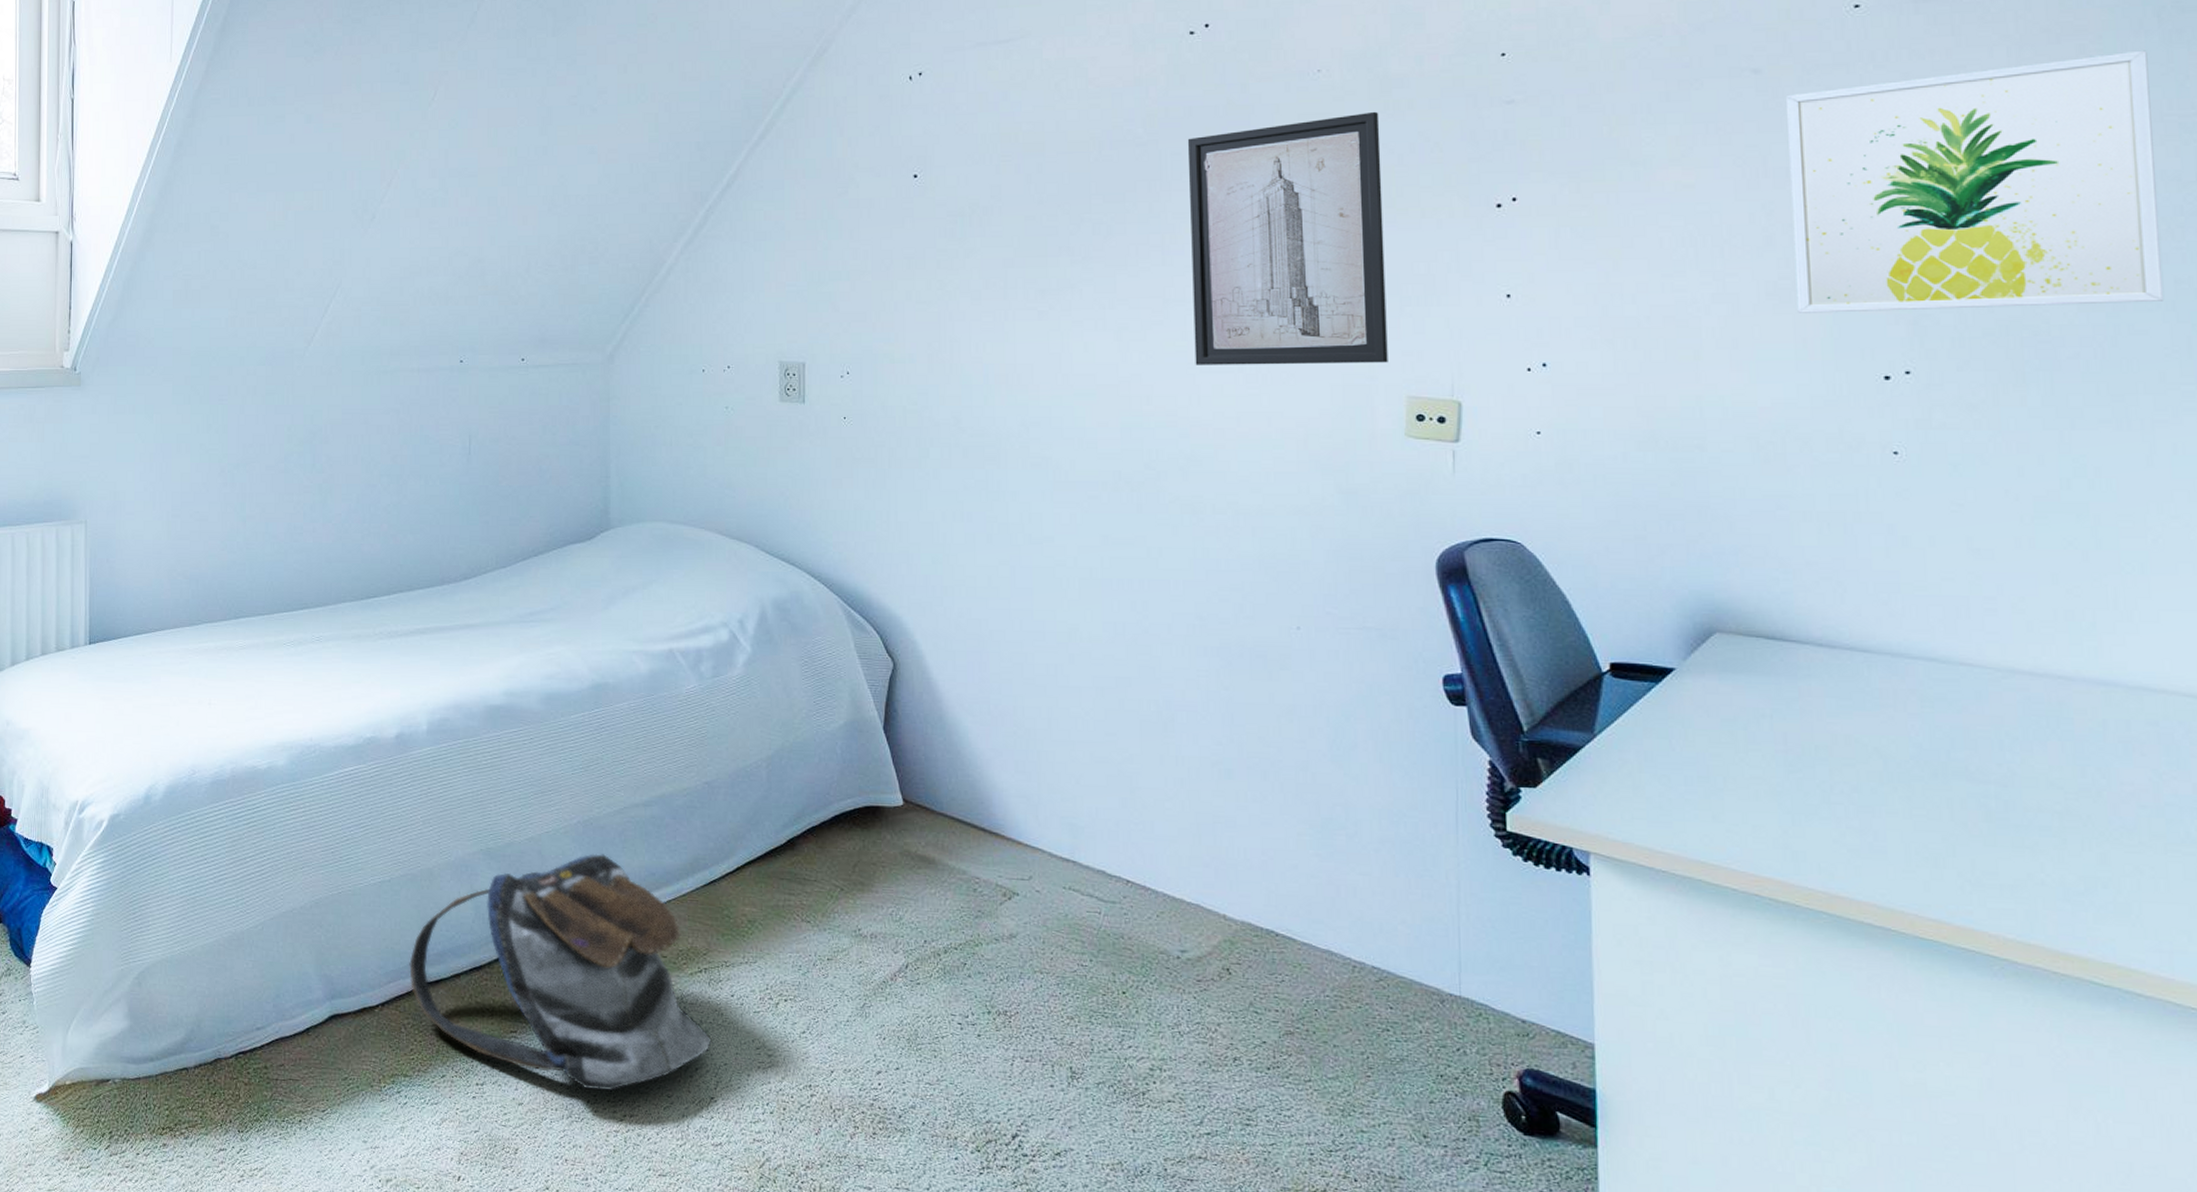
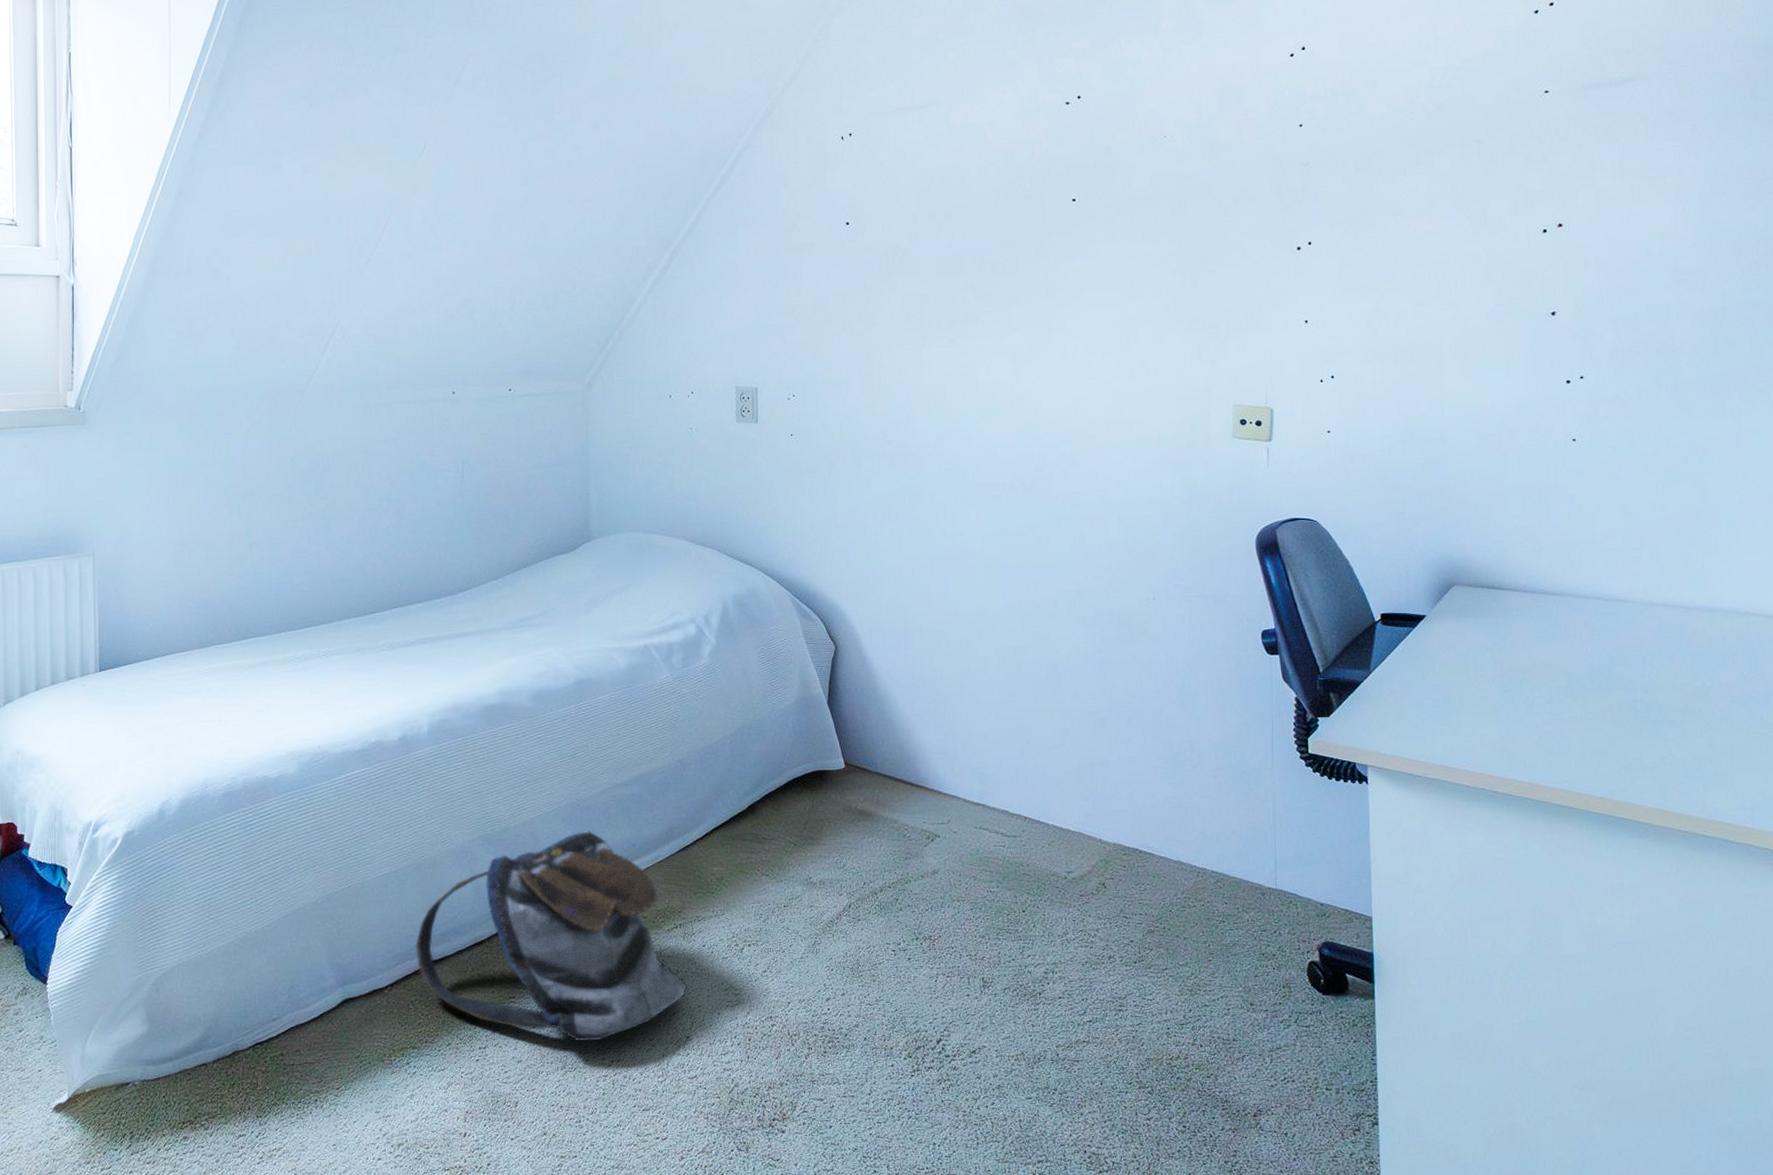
wall art: present [1187,111,1388,365] -> none [1065,170,1219,383]
wall art: present [1787,50,2165,313] -> none [1500,129,1747,333]

